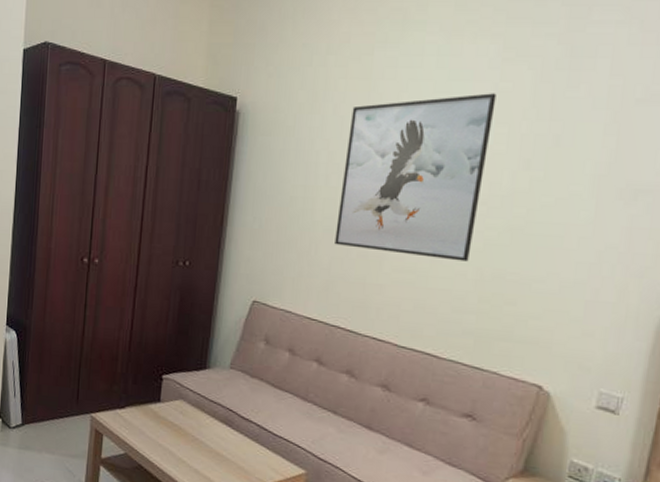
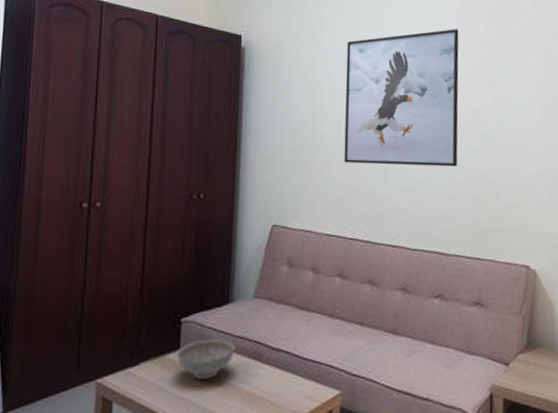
decorative bowl: none [157,397,209,433] -> present [177,338,235,380]

